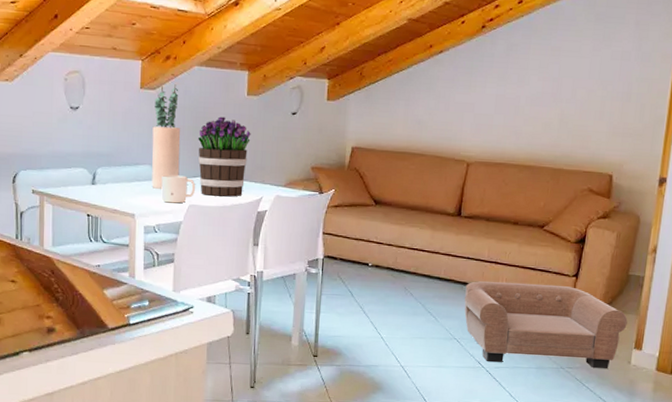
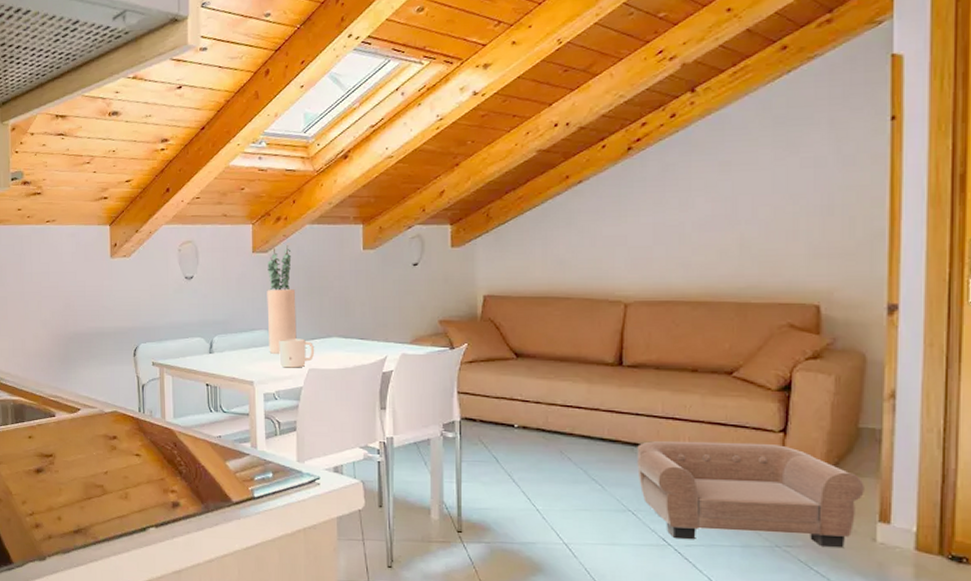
bouquet: present [198,116,251,197] -> none [314,274,370,358]

